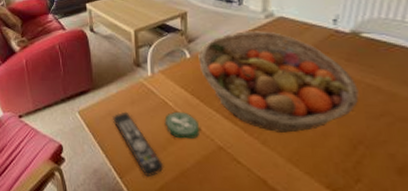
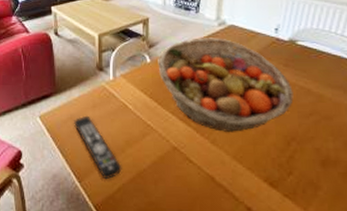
coaster: present [164,111,200,139] -> none [124,114,157,141]

